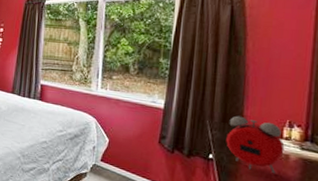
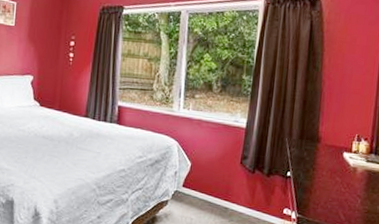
alarm clock: present [226,115,285,174] -> none [302,132,353,187]

